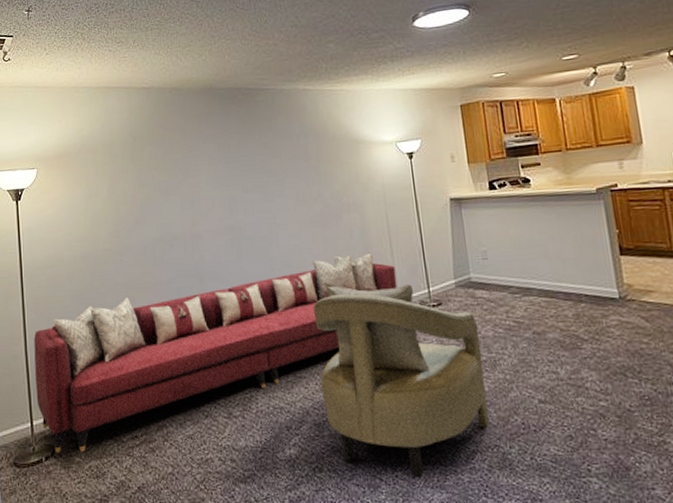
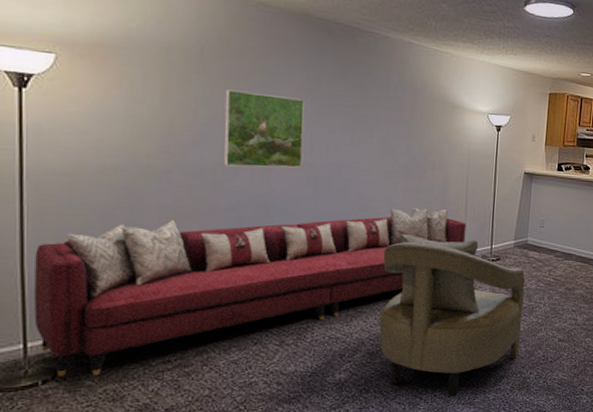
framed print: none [155,166,225,240] -> present [224,89,304,168]

